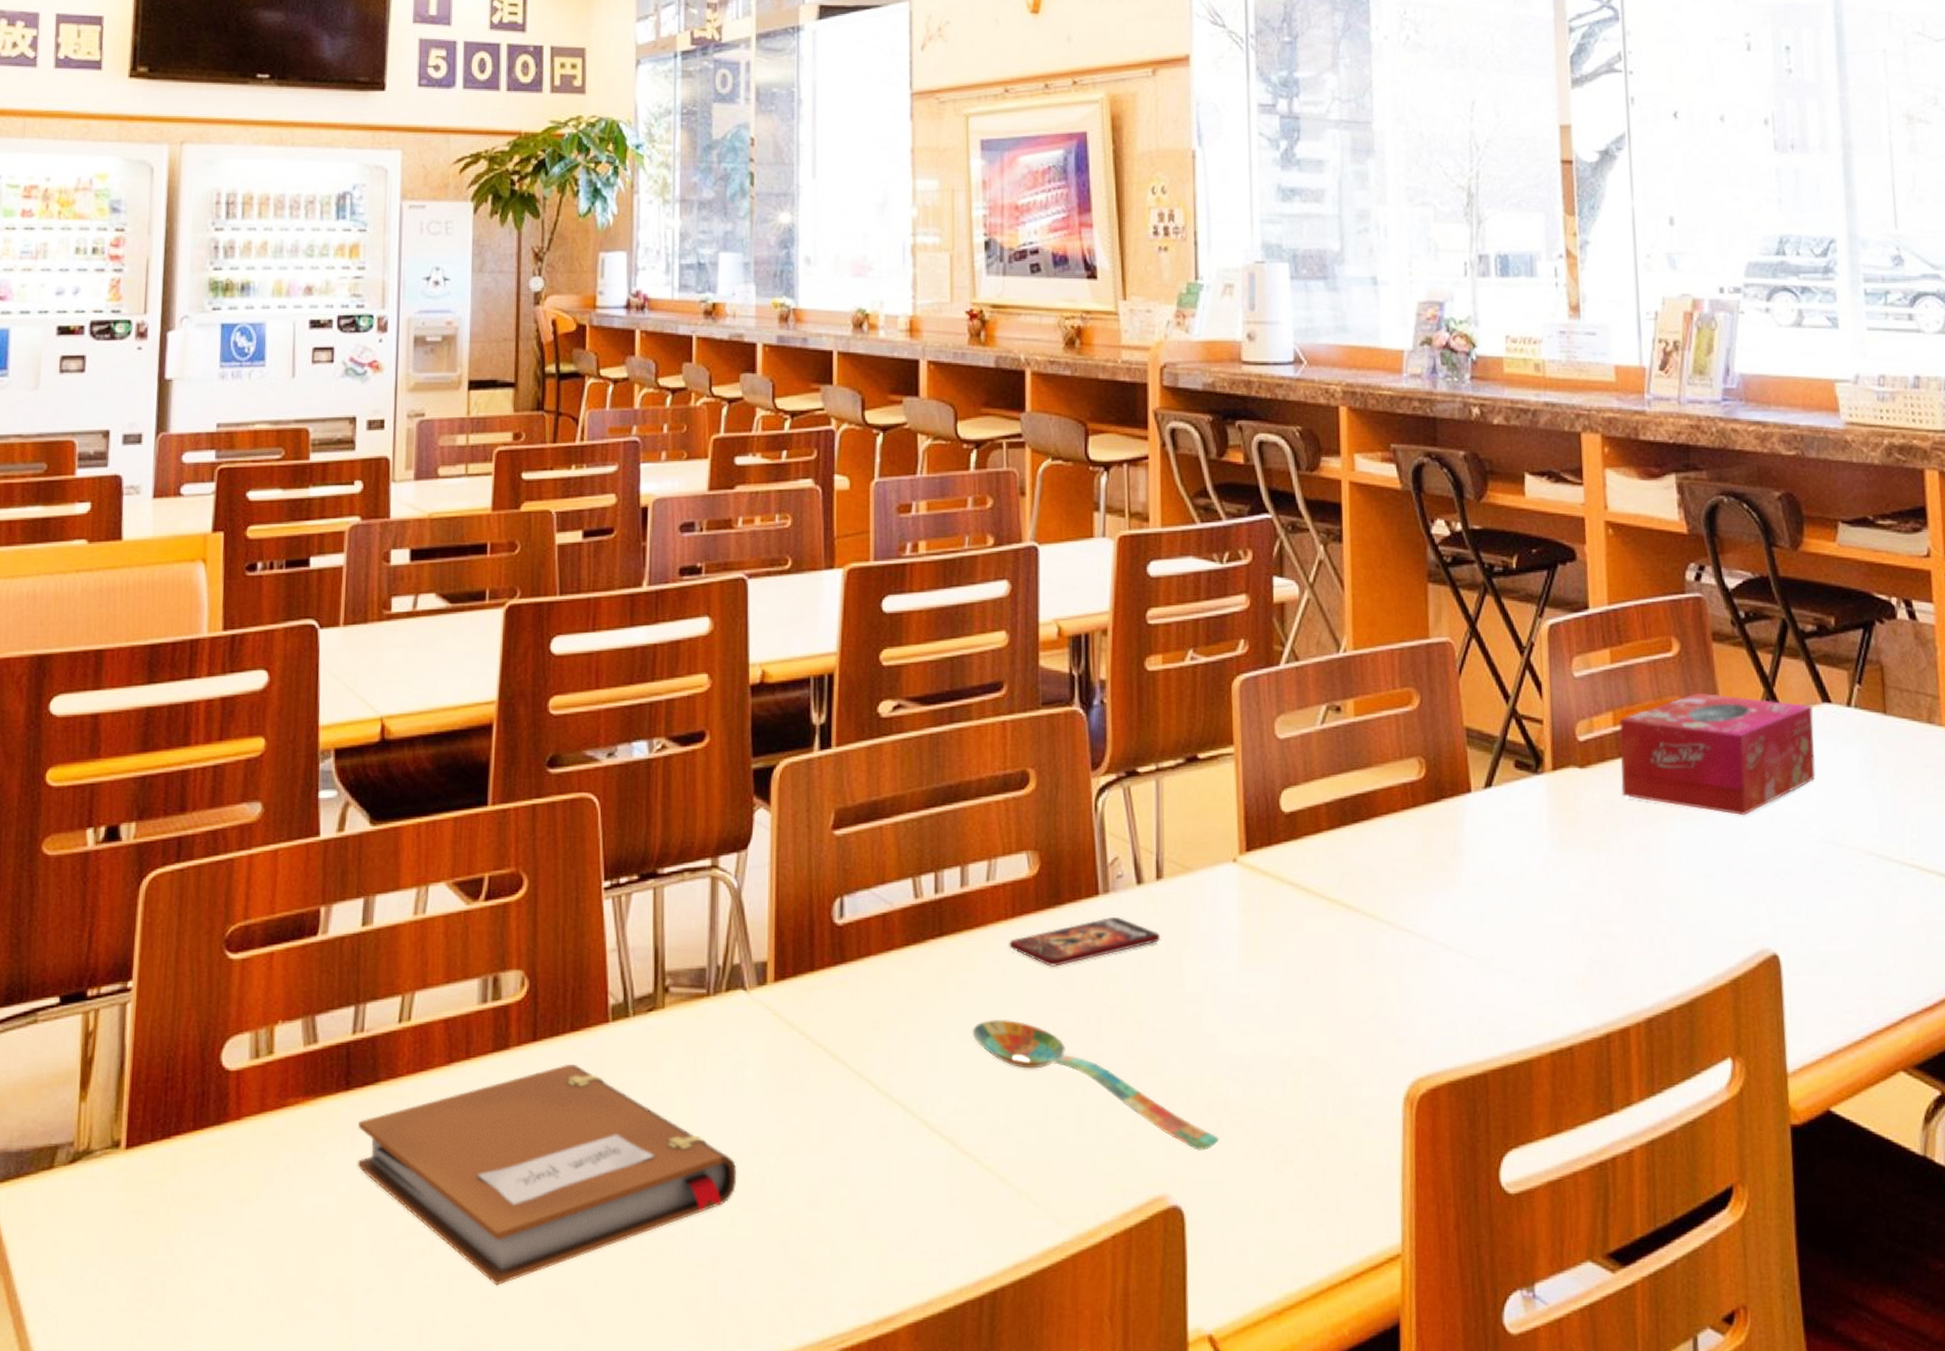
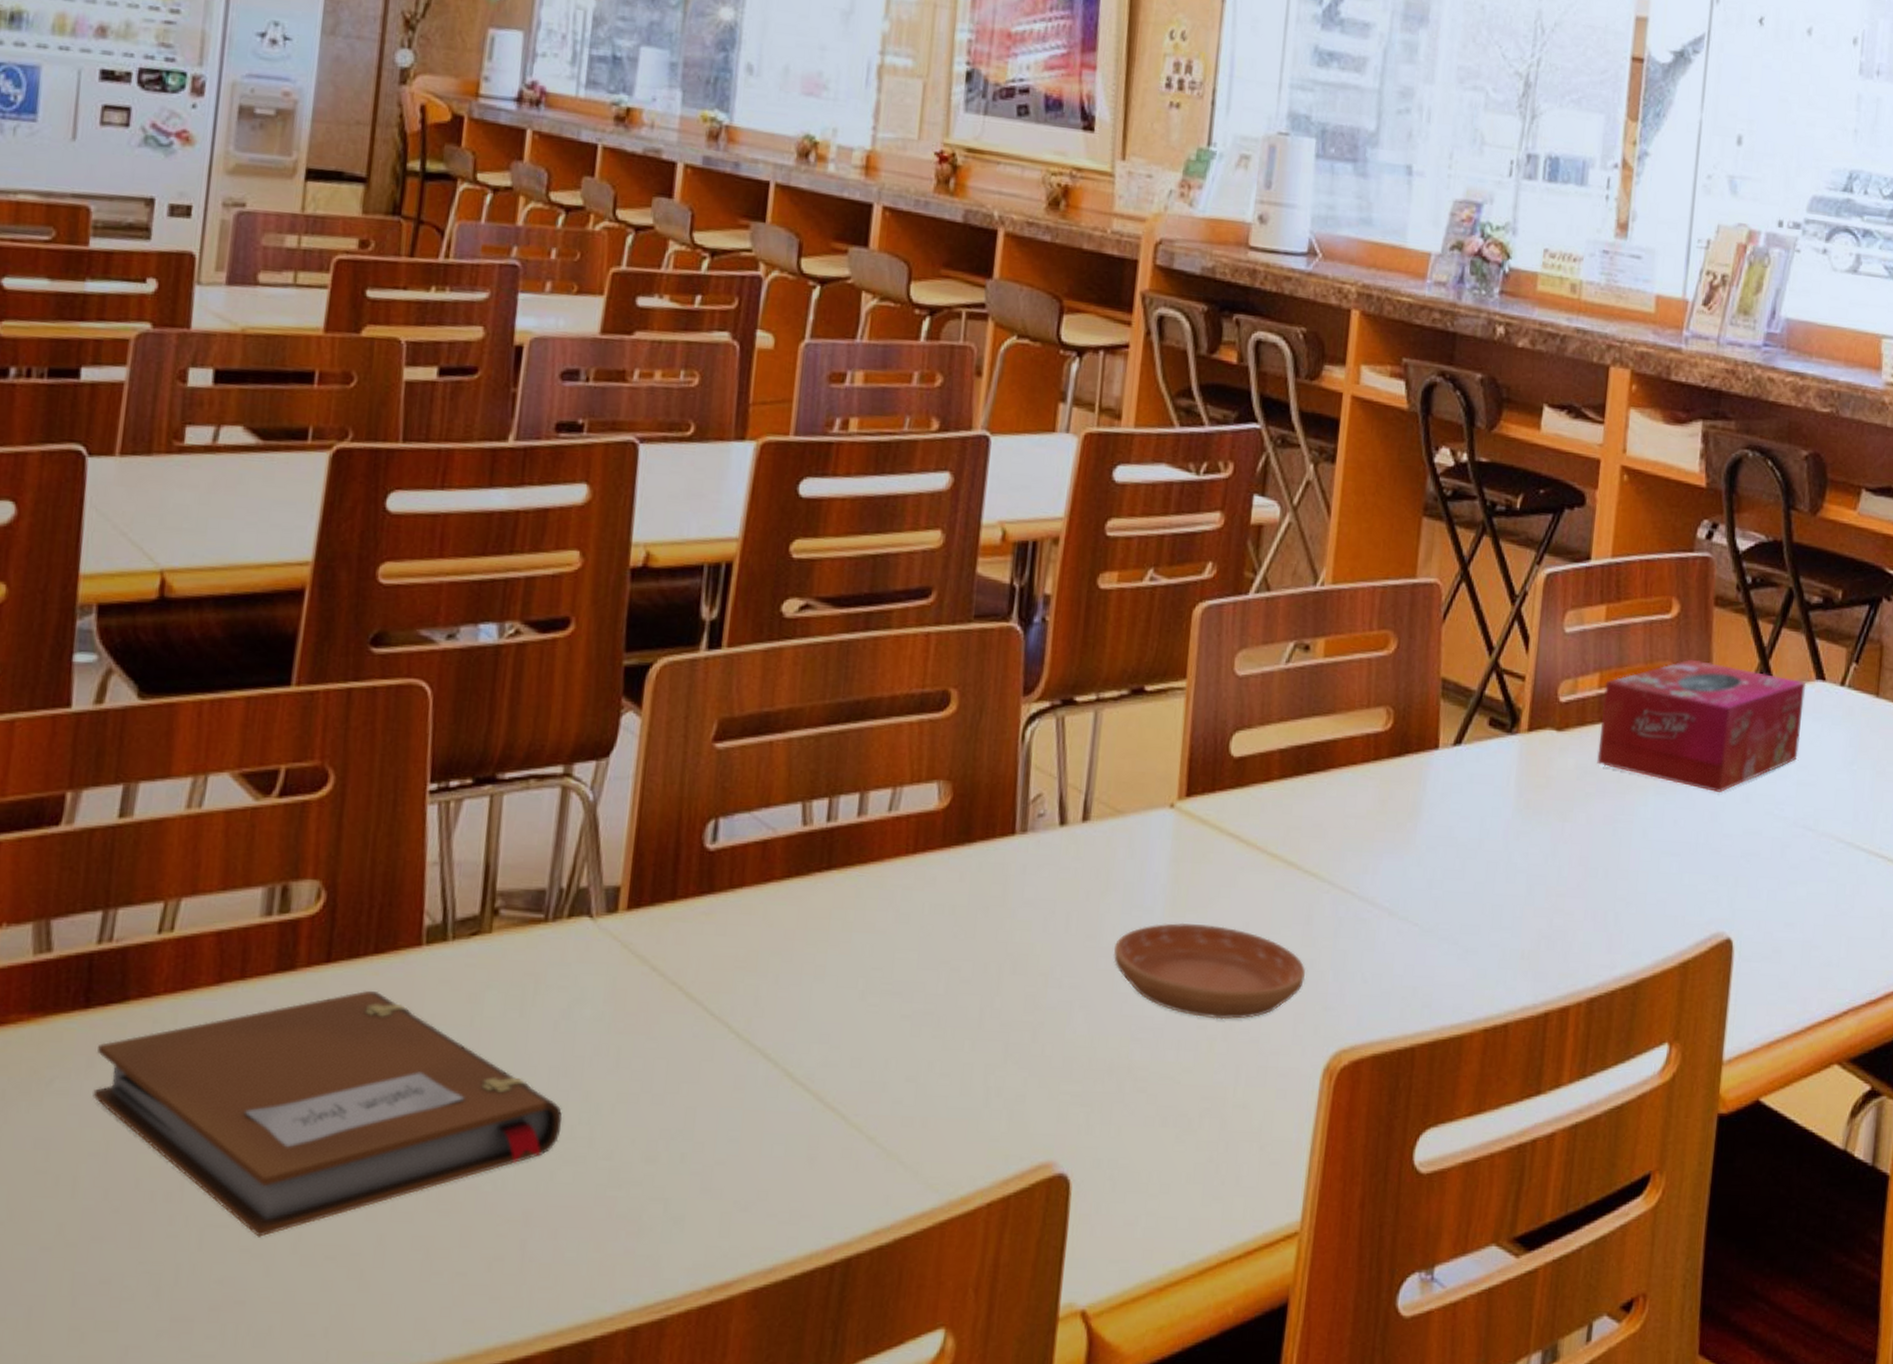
spoon: present [972,1019,1219,1151] -> none [853,964,1119,1116]
smartphone: present [1008,917,1161,967] -> none [905,859,1080,910]
saucer: none [1199,966,1375,1055] -> present [1114,922,1305,1020]

